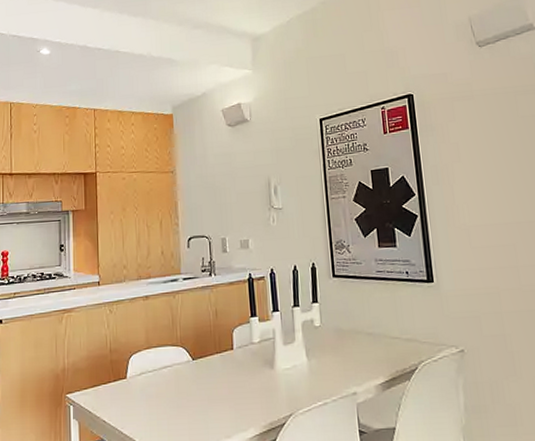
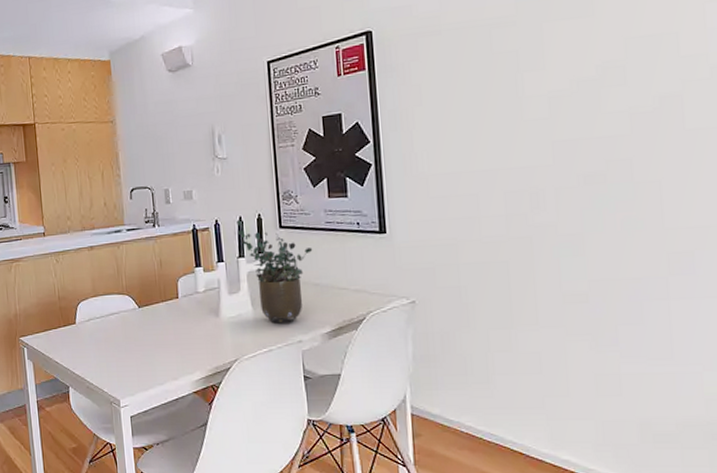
potted plant: none [291,269,365,374] -> present [236,220,313,322]

